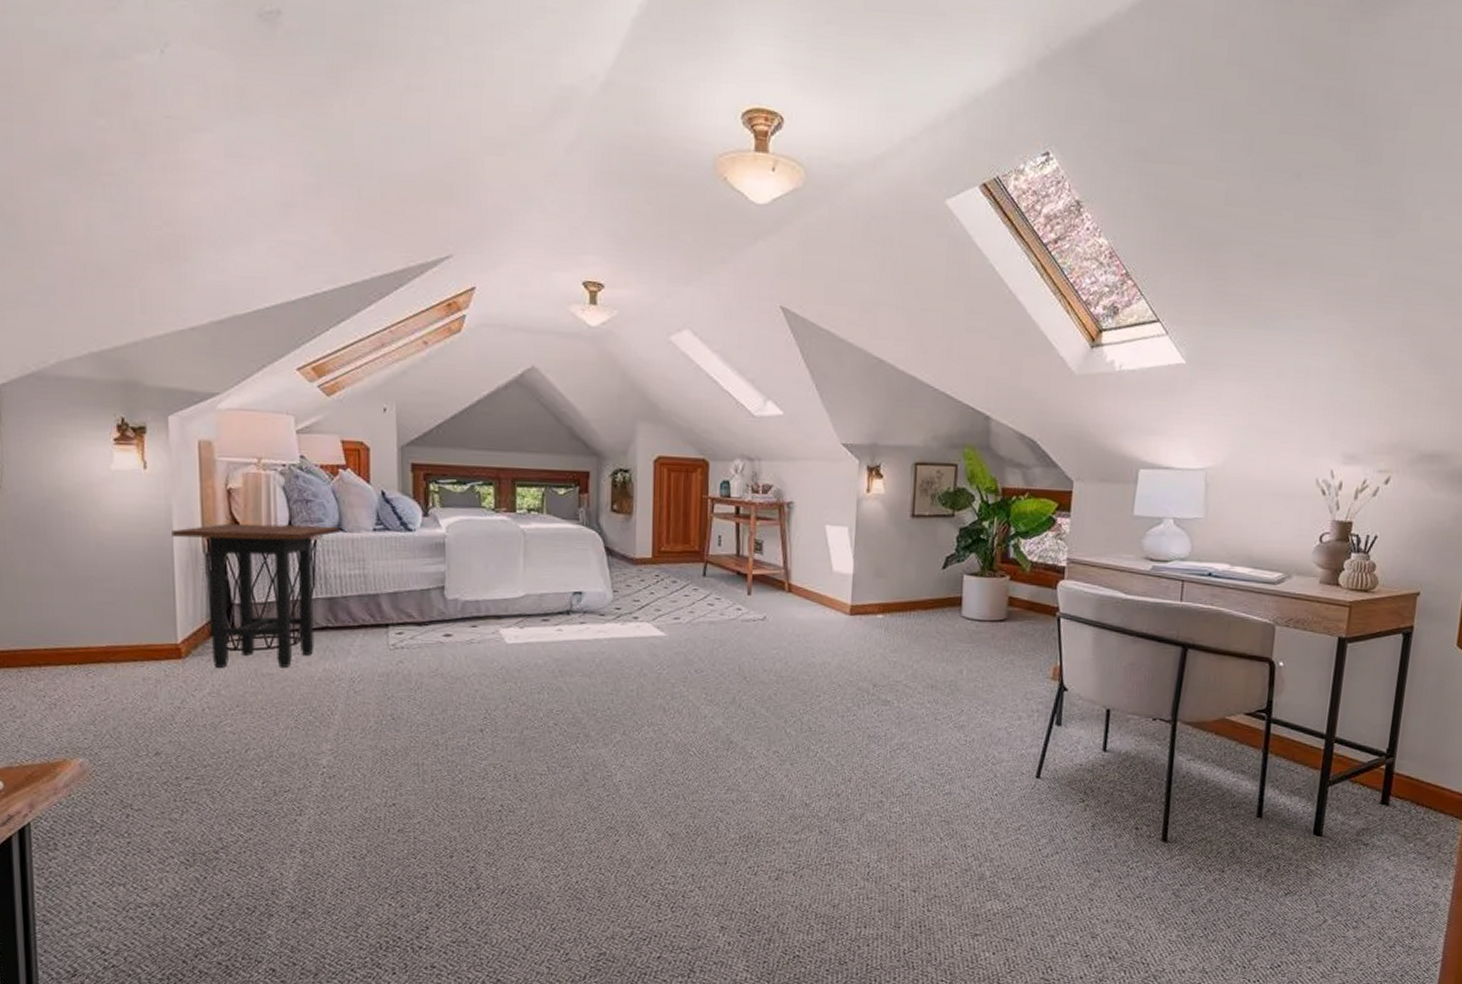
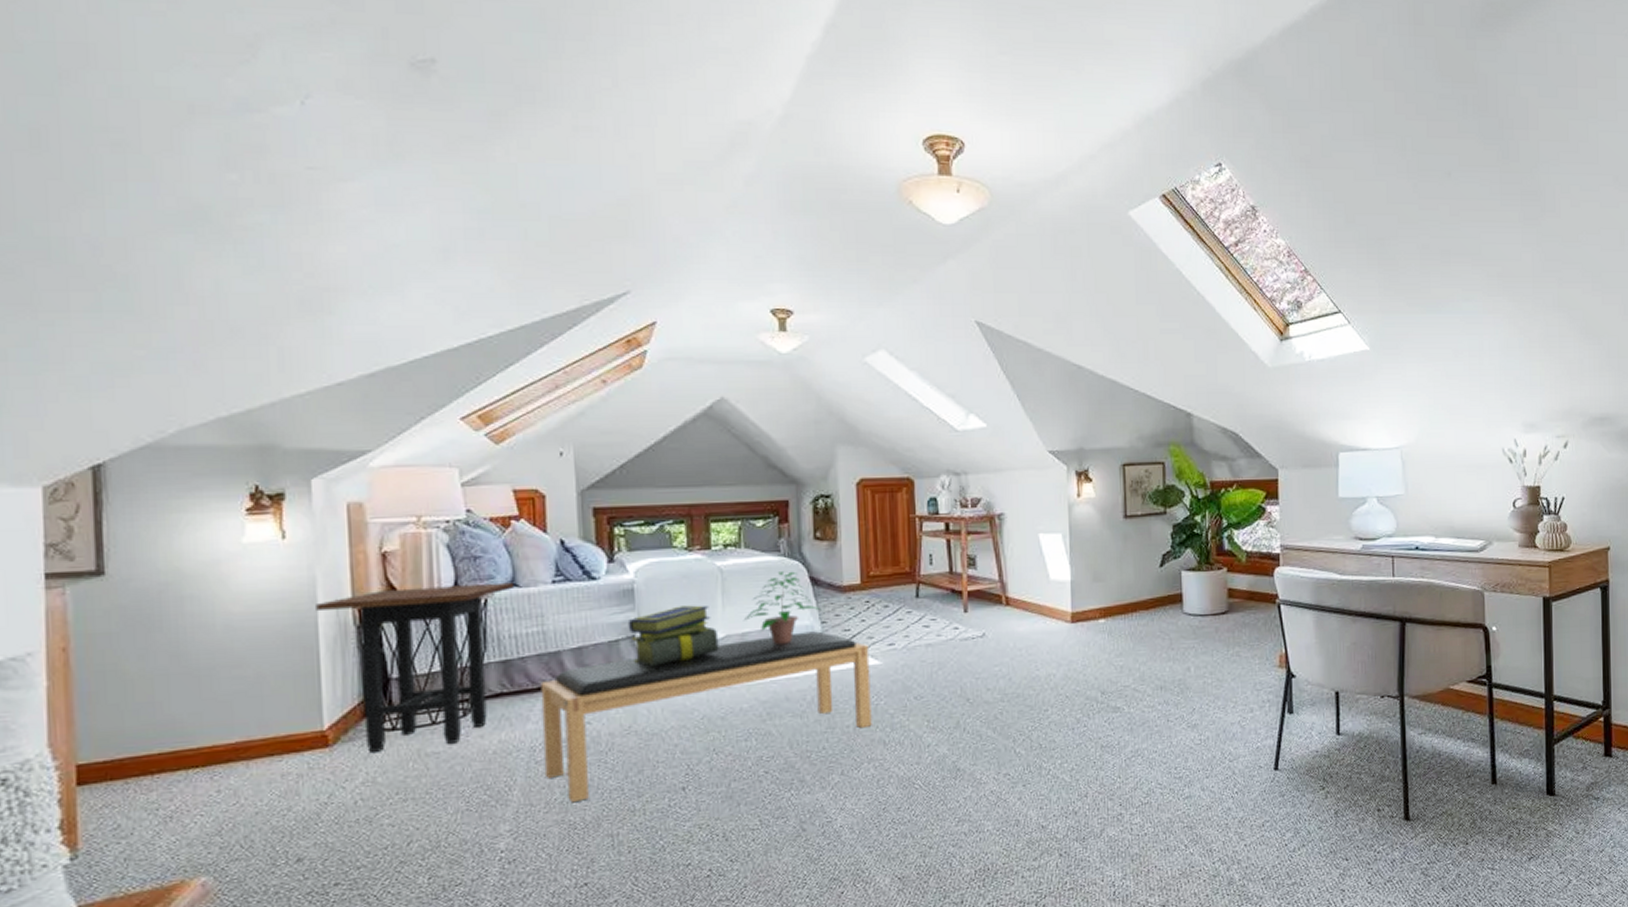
bench: none [360,598,656,732] -> present [540,631,872,803]
stack of books: none [438,563,519,617] -> present [627,605,719,667]
potted plant: none [543,539,614,608] -> present [744,571,822,644]

